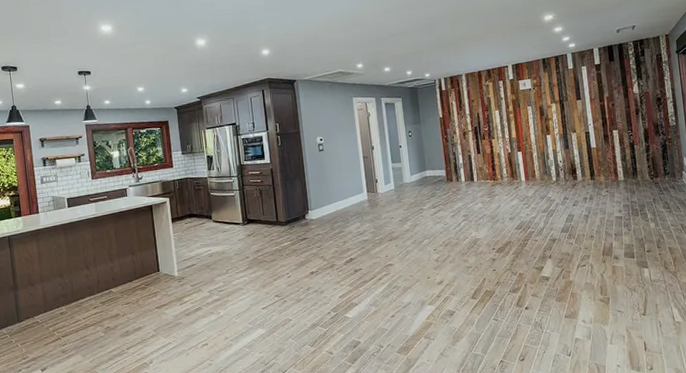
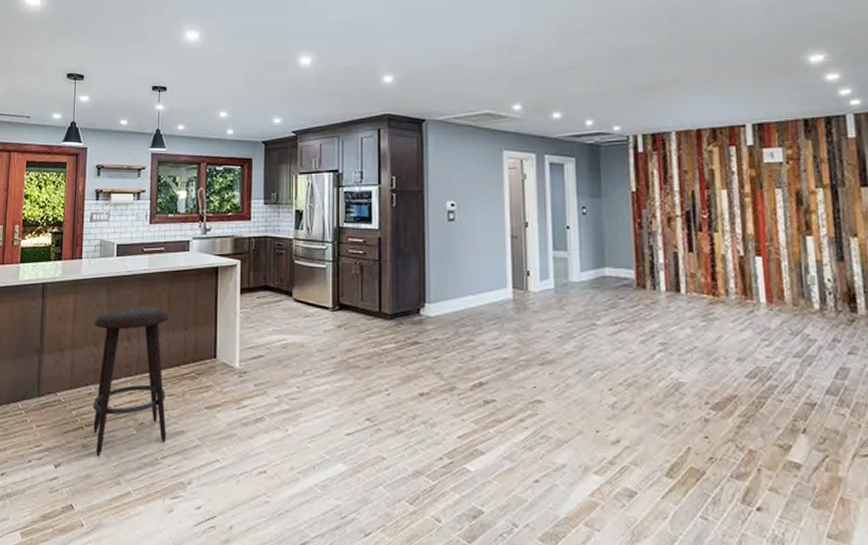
stool: none [57,241,129,357] -> present [93,307,170,456]

